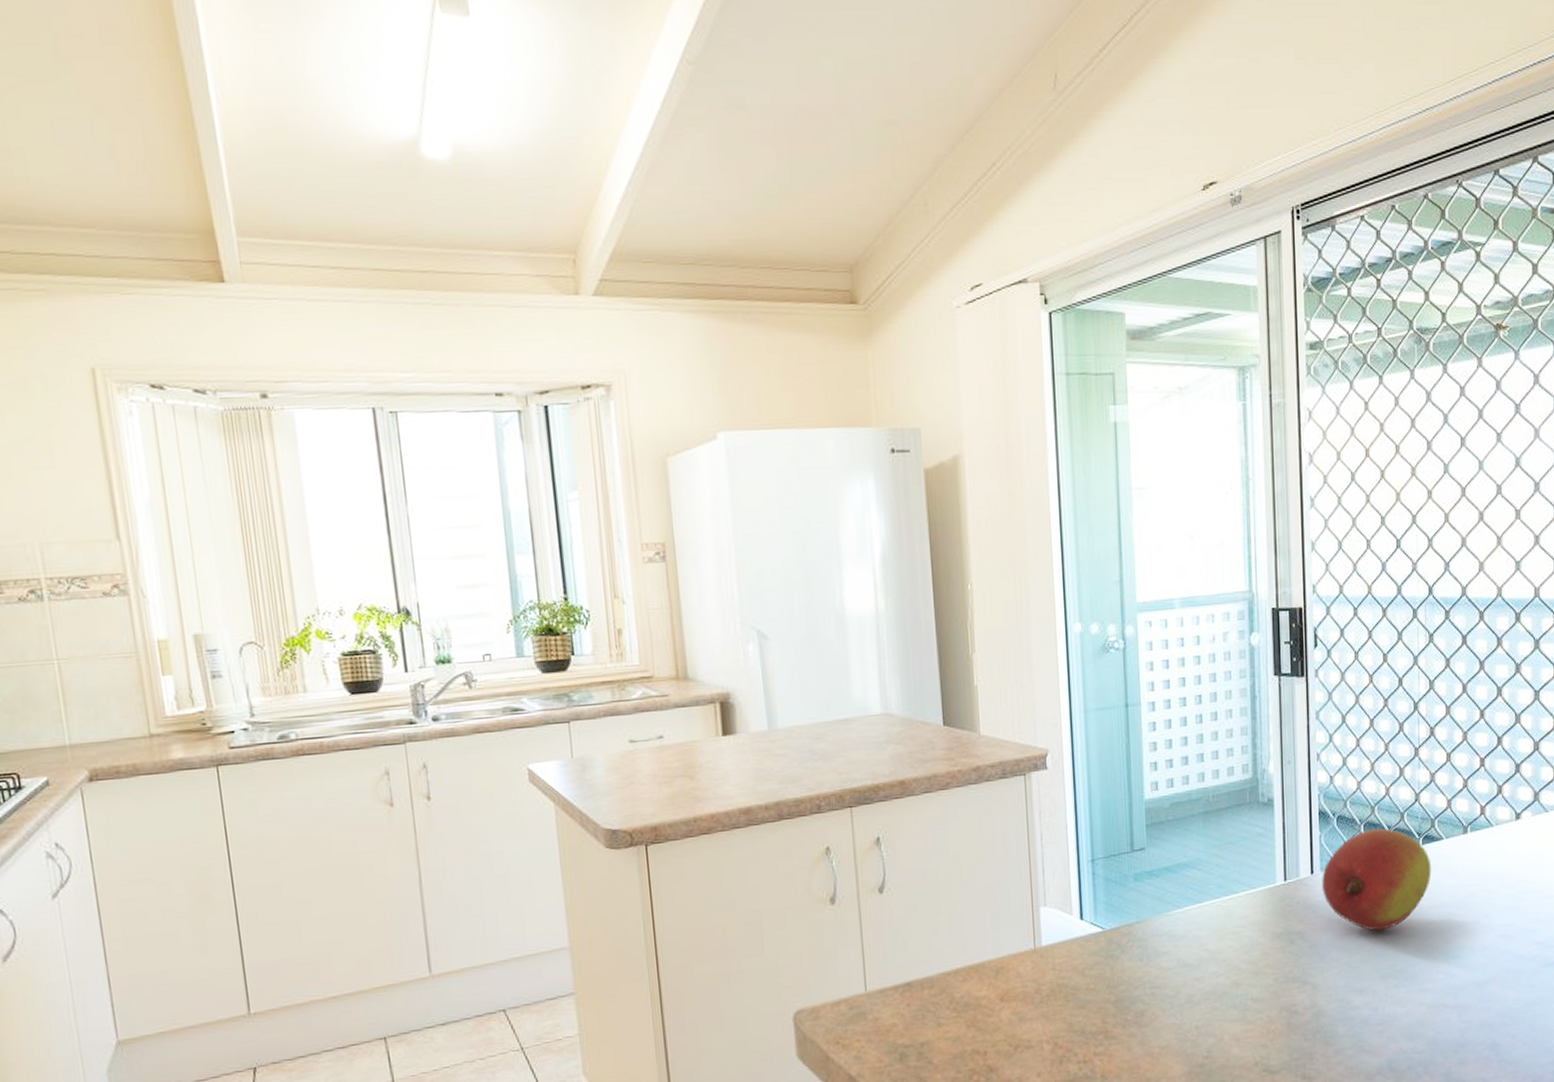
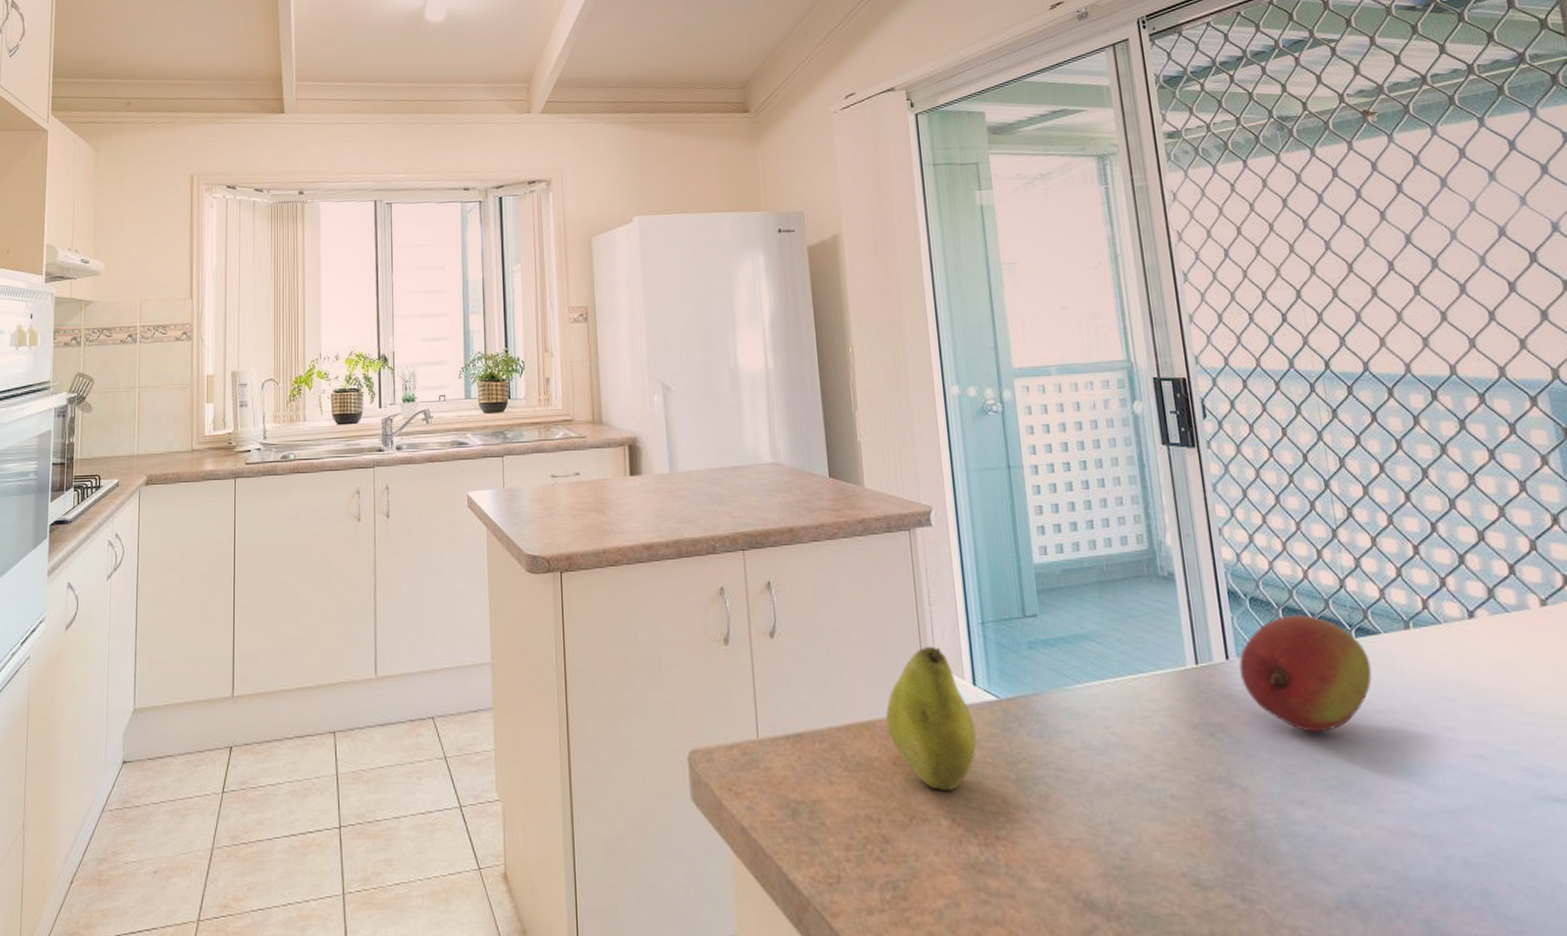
fruit: none [994,886,1082,1019] -> present [885,646,977,790]

